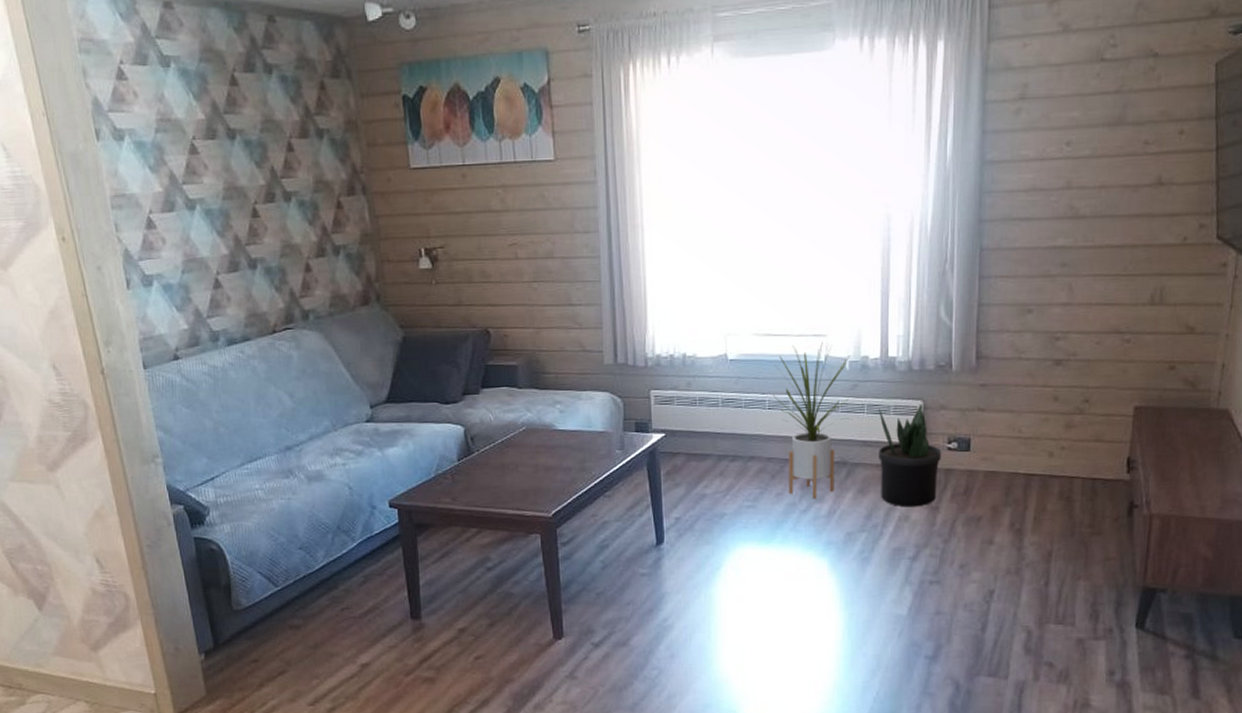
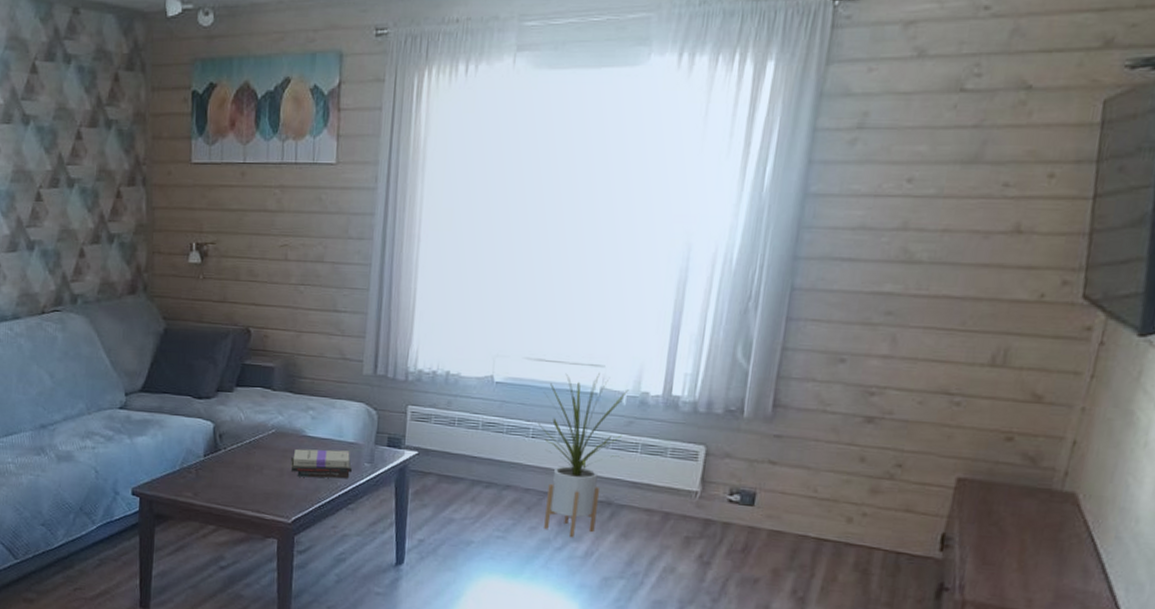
books: none [543,440,604,470] -> present [290,449,352,479]
planter: present [878,405,942,507] -> none [646,448,721,560]

